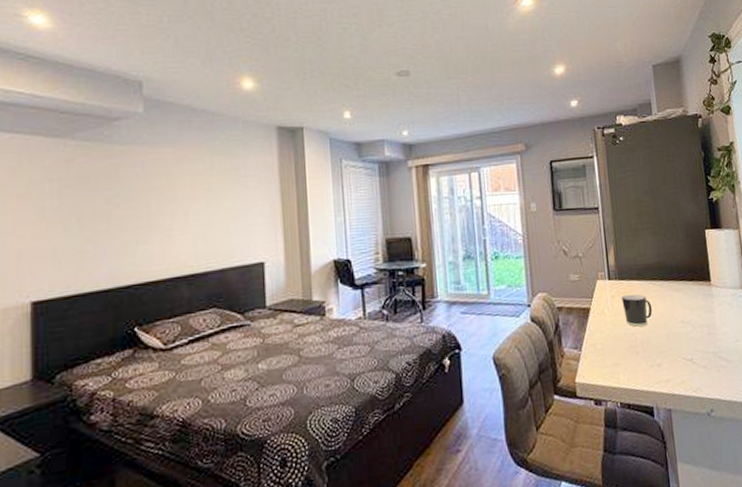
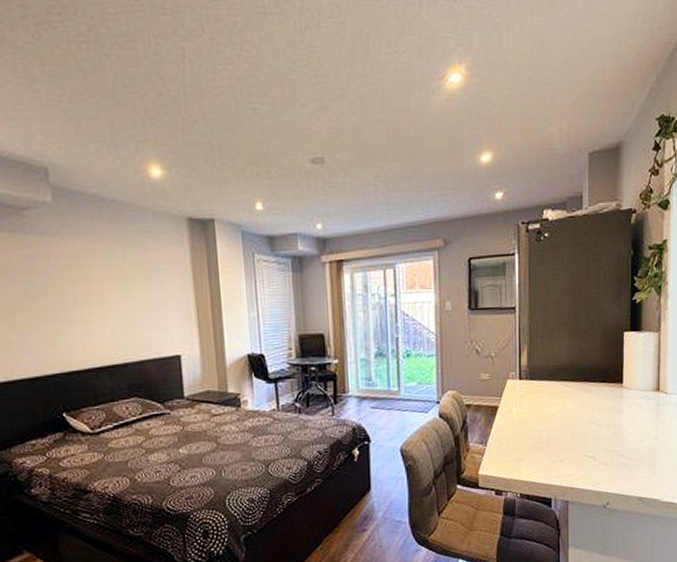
mug: present [621,294,653,327] -> none [531,394,561,425]

